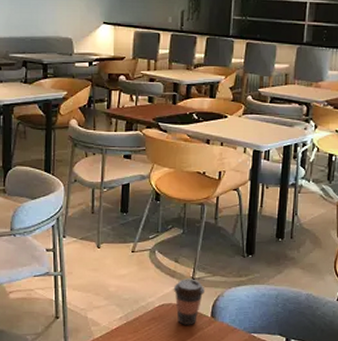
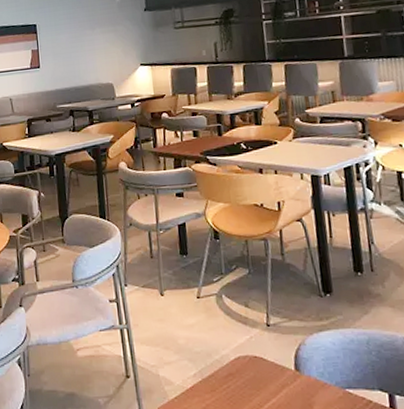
coffee cup: present [173,279,206,325] -> none [247,325,284,381]

